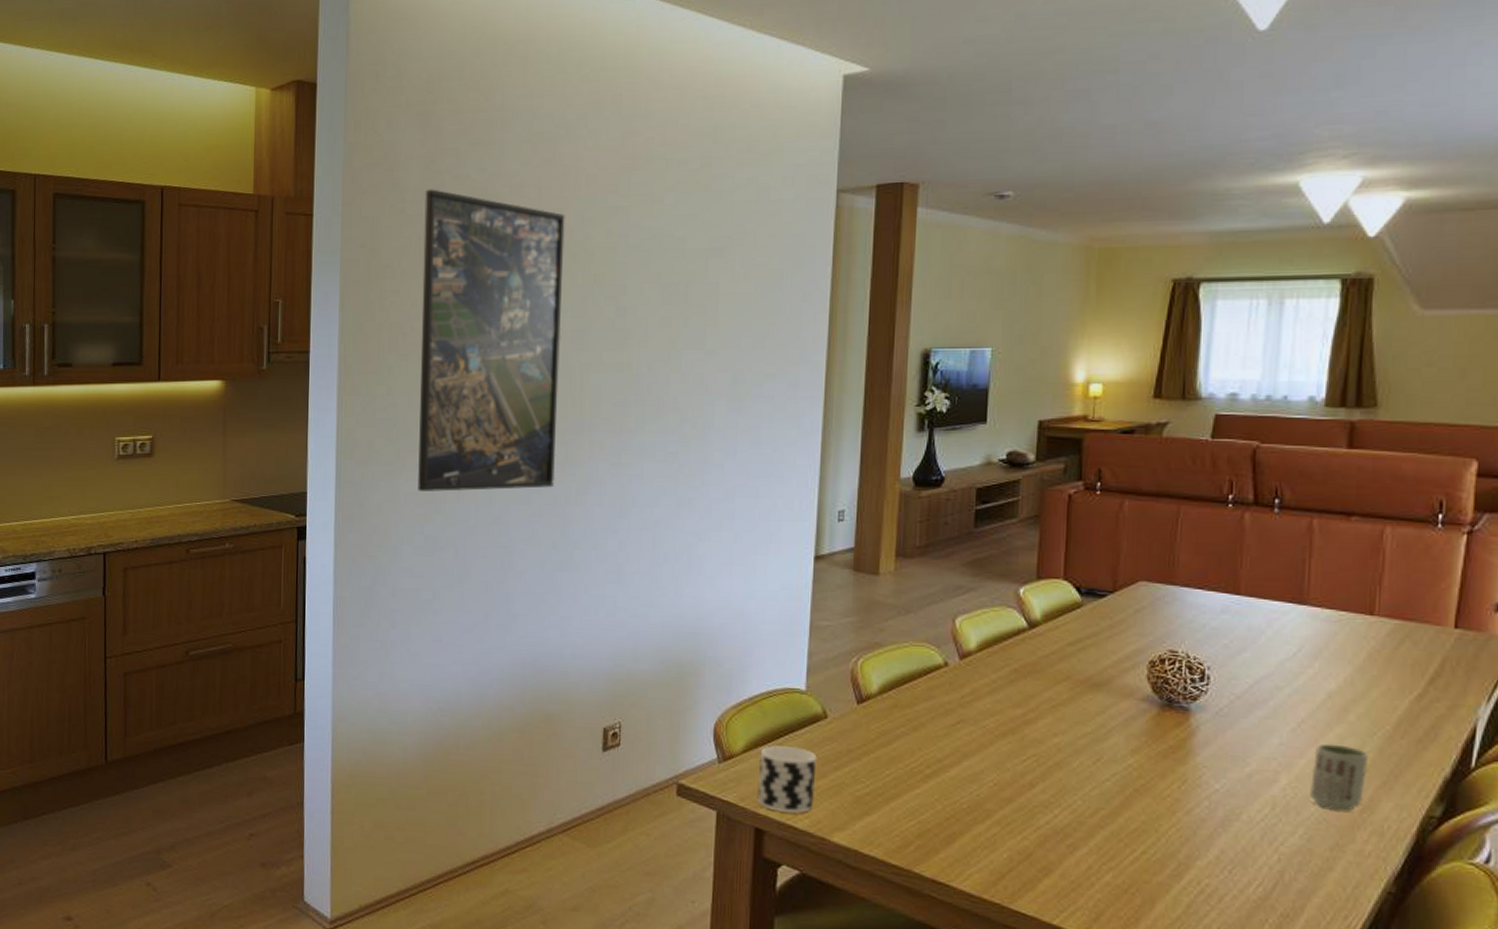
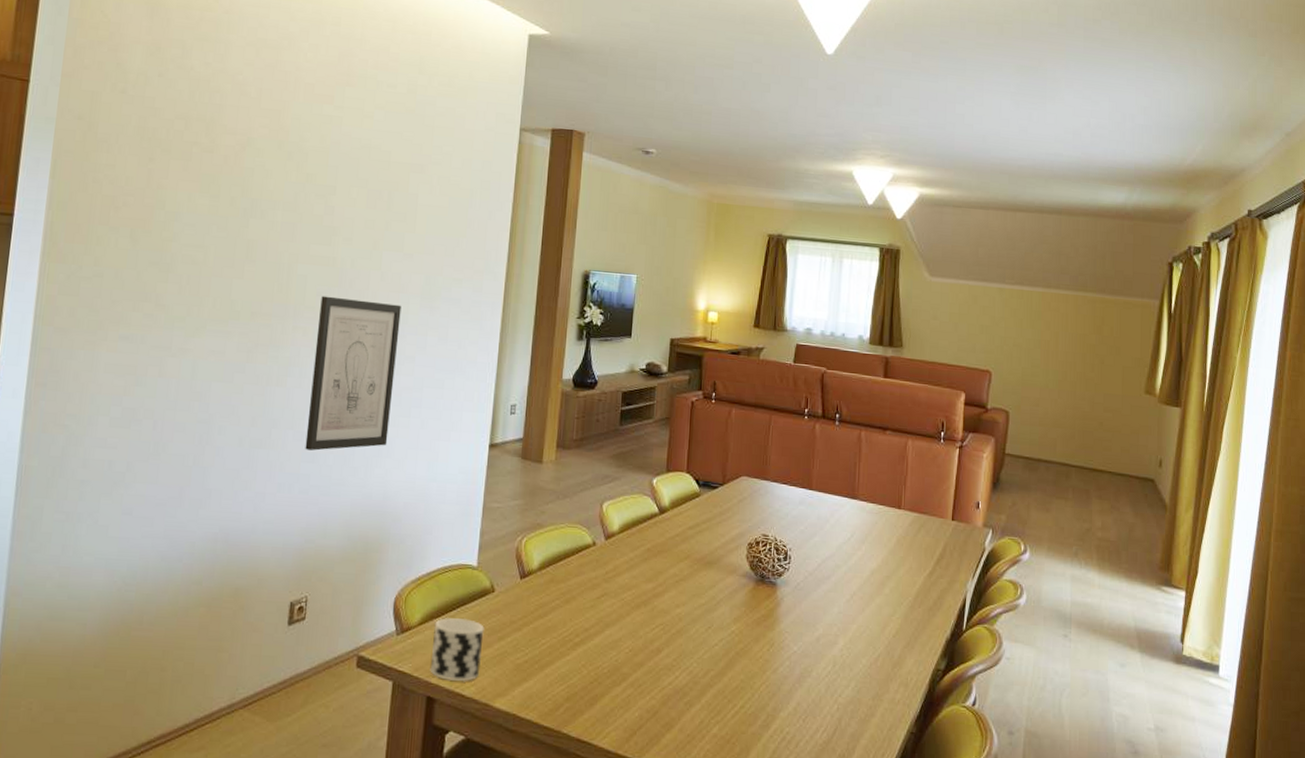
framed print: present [418,189,565,492] -> none [118,74,283,368]
wall art: none [609,405,706,571] -> present [305,295,402,451]
cup: present [1310,743,1369,811] -> none [859,612,898,667]

